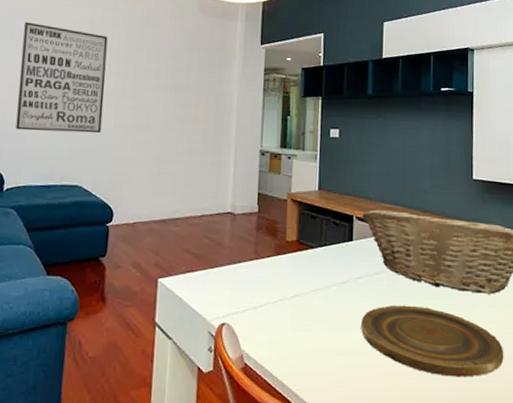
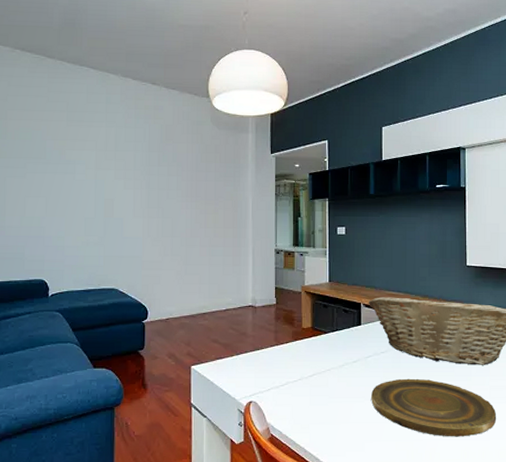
wall art: present [15,21,108,134] -> none [54,143,132,242]

